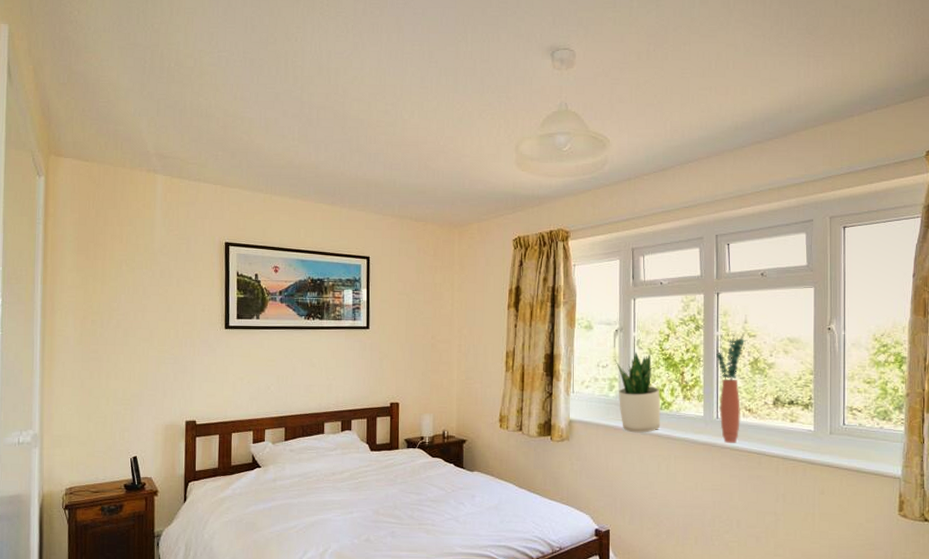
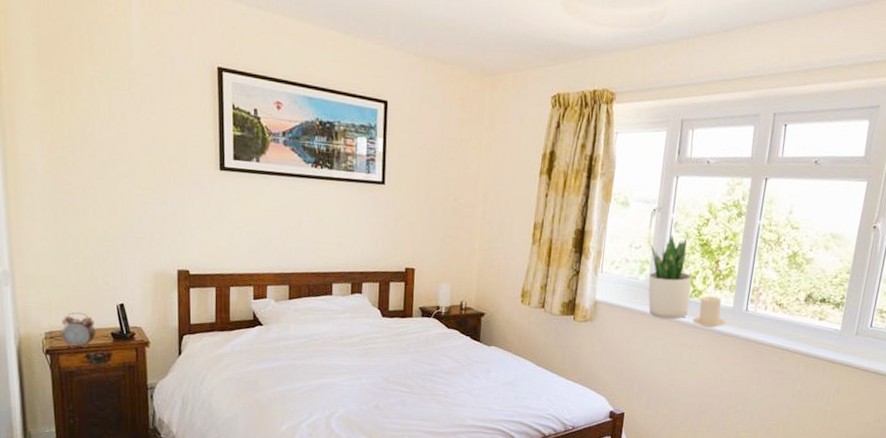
alarm clock: none [79,467,112,502] -> present [60,312,97,348]
candle: none [666,407,699,438] -> present [693,296,726,328]
vase: present [716,334,746,443] -> none [748,226,788,337]

